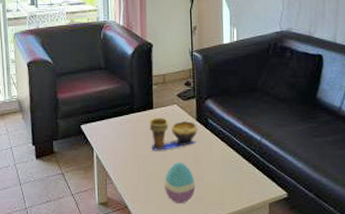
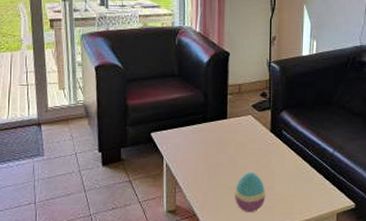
decorative bowl: present [149,117,198,151] -> none [222,127,271,160]

